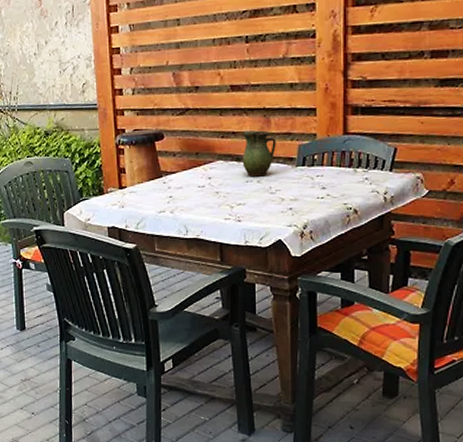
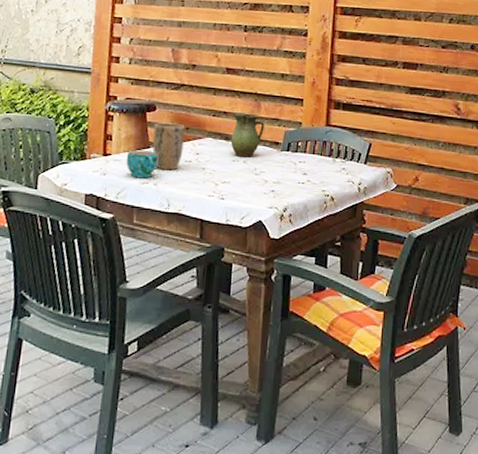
cup: none [141,179,172,208] -> present [126,150,159,179]
plant pot: none [163,149,195,198] -> present [152,122,185,170]

